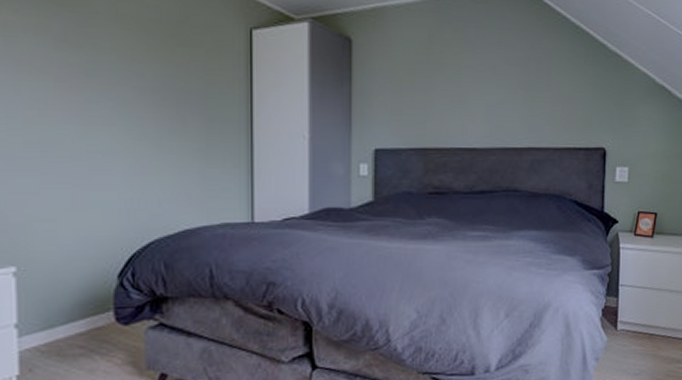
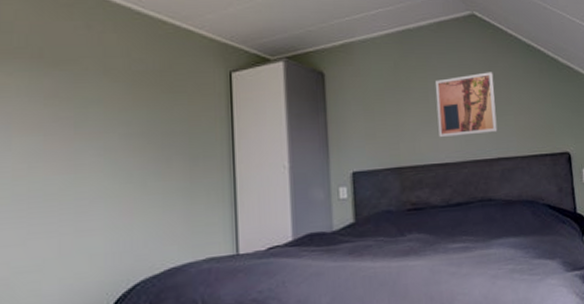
wall art: none [469,53,534,121] -> present [434,72,498,138]

